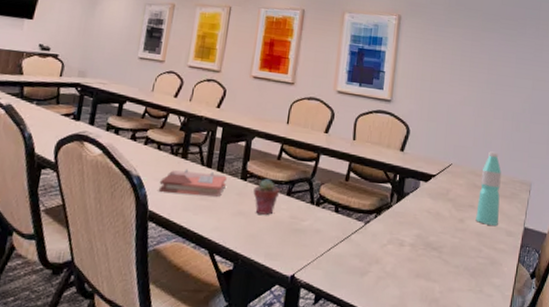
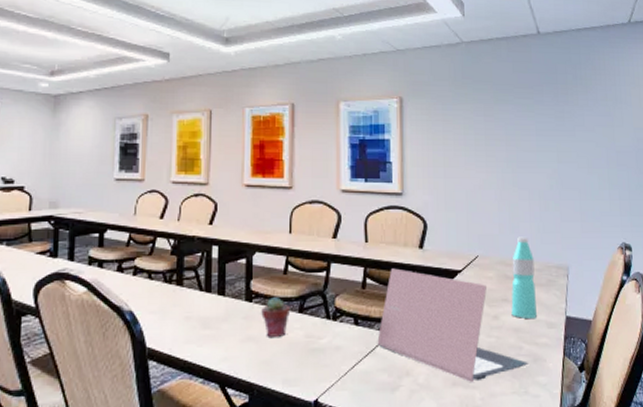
phonebook: present [158,169,227,198] -> none [155,296,230,325]
laptop: none [353,166,486,276] -> present [377,268,528,382]

